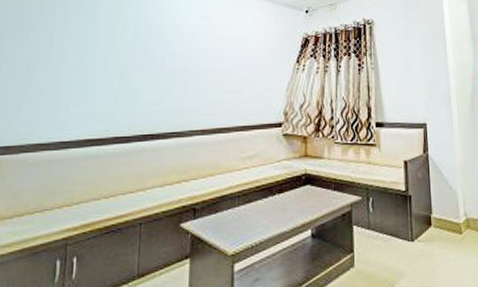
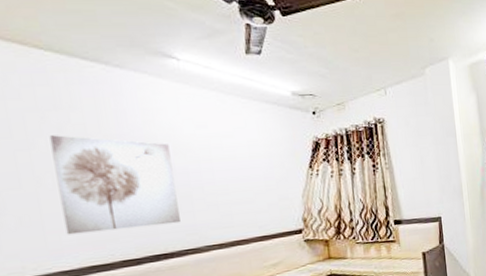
wall art: none [74,20,175,108] -> present [49,135,181,235]

